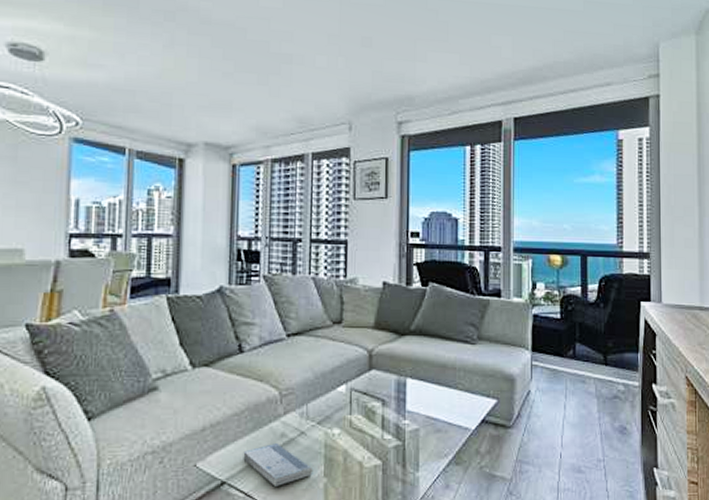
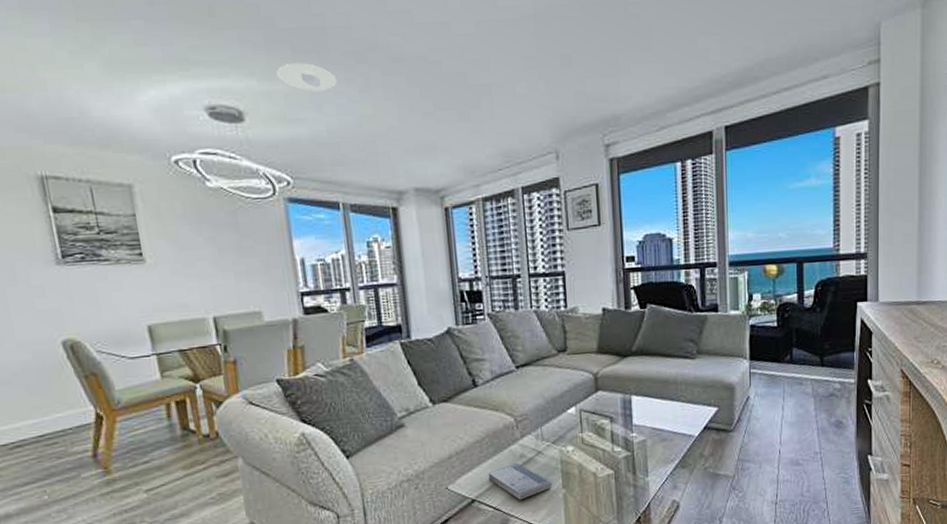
recessed light: none [84,13,143,43] -> present [276,63,338,92]

